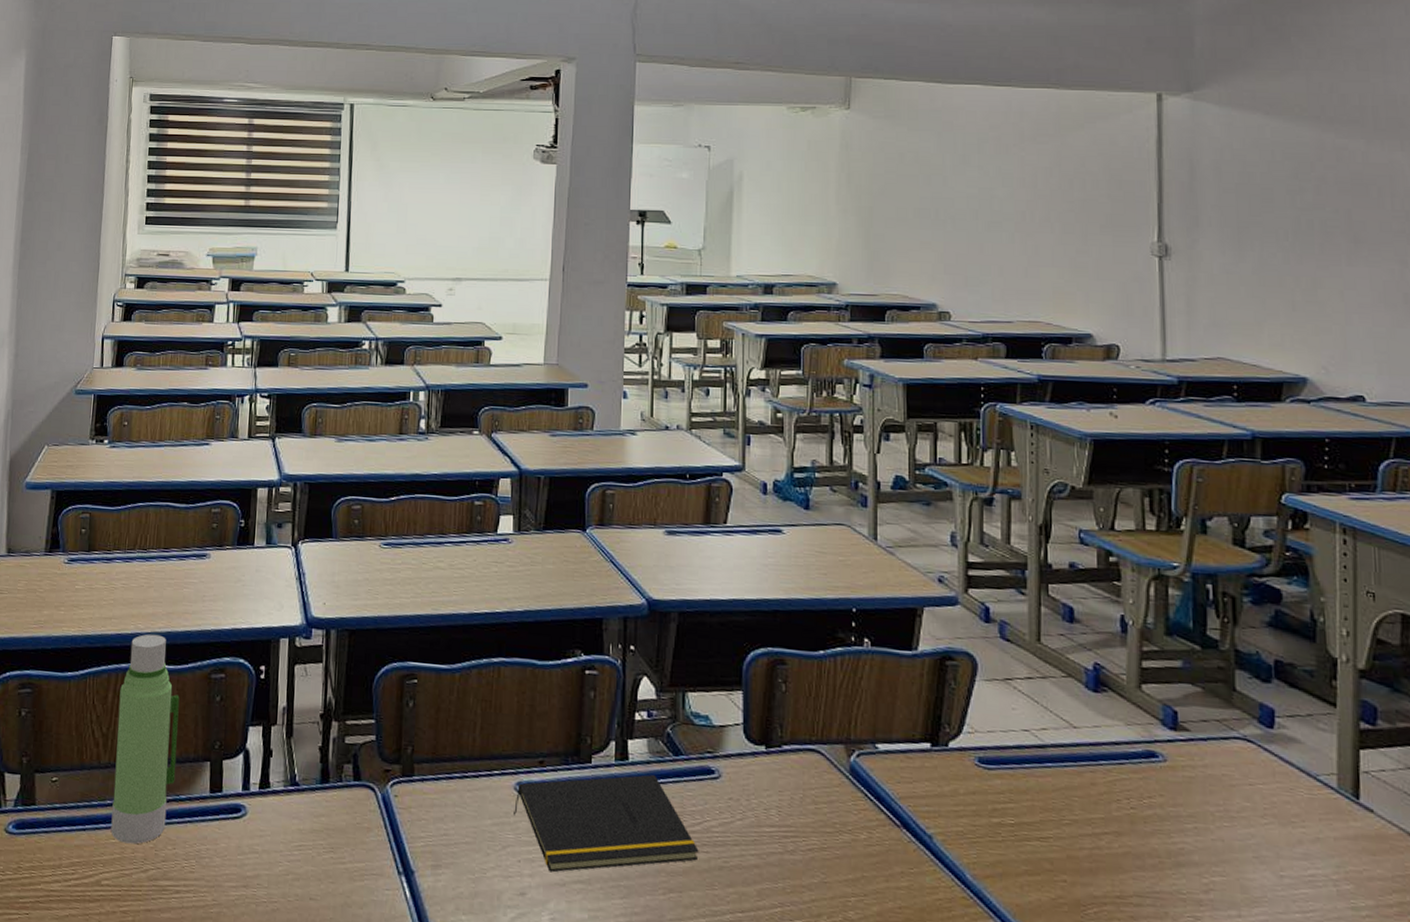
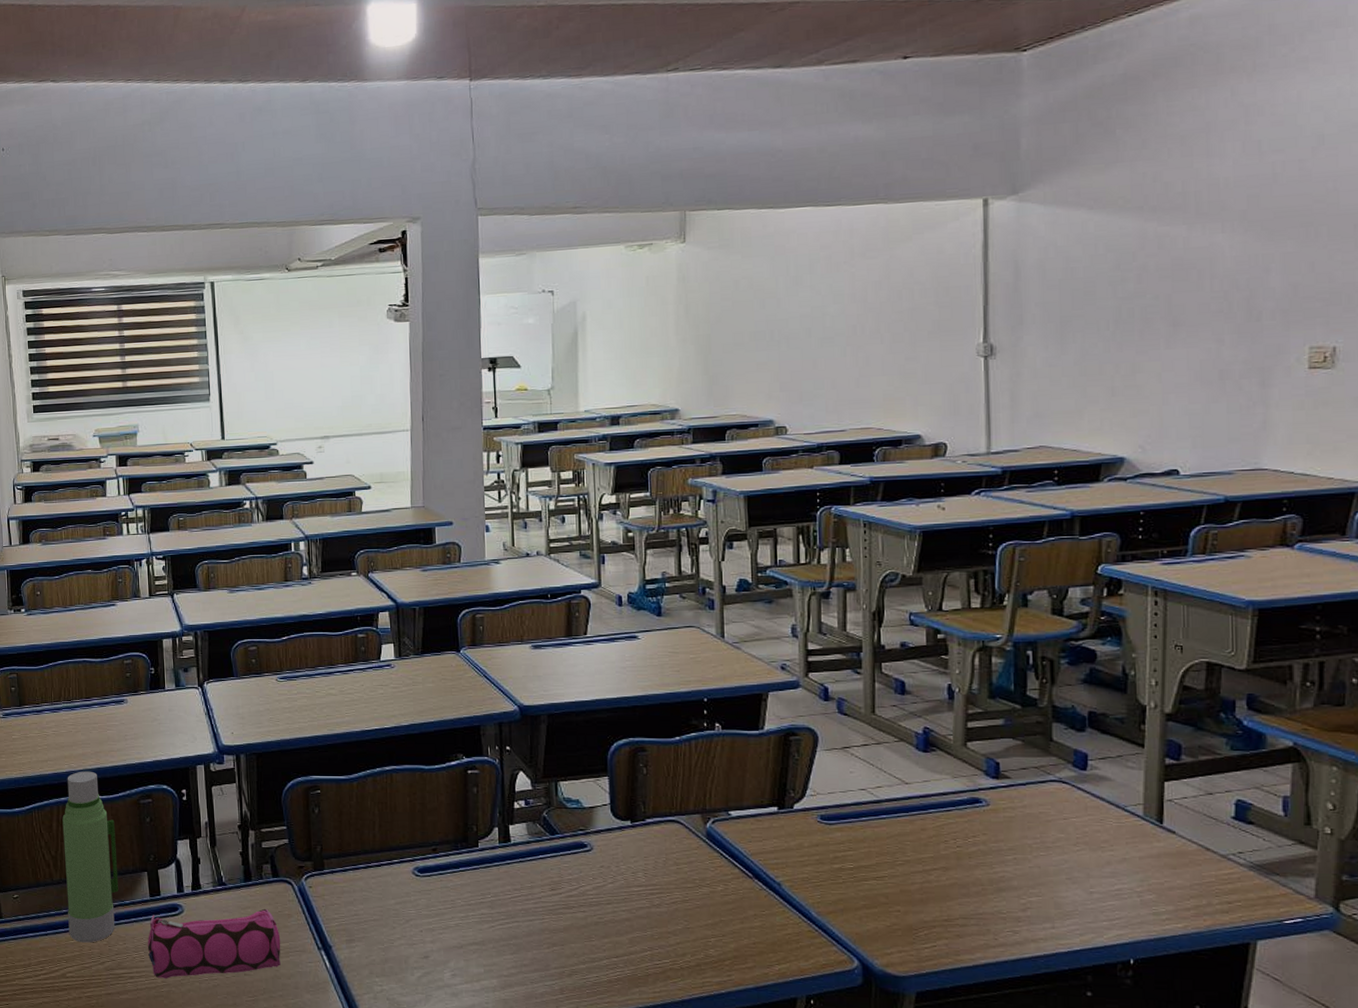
pencil case: none [200,815,356,896] -> present [148,908,281,978]
notepad: present [514,774,699,873] -> none [413,852,577,938]

